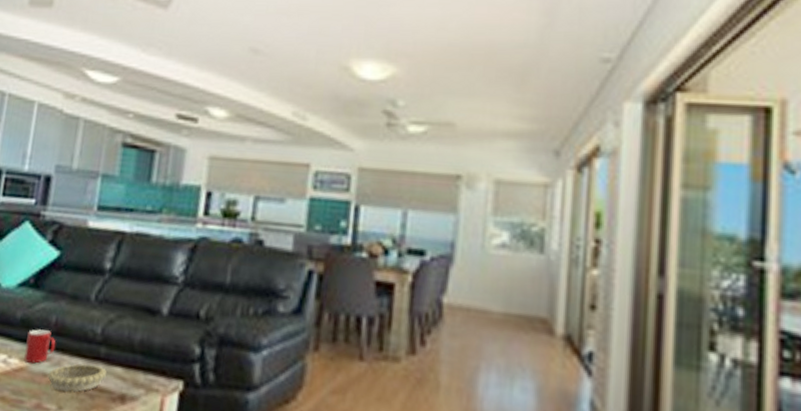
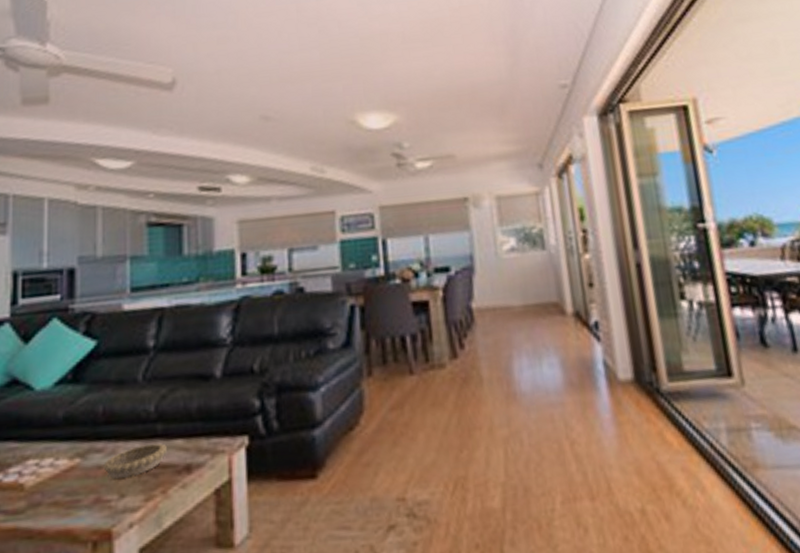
cup: present [24,329,56,364] -> none [74,422,107,460]

